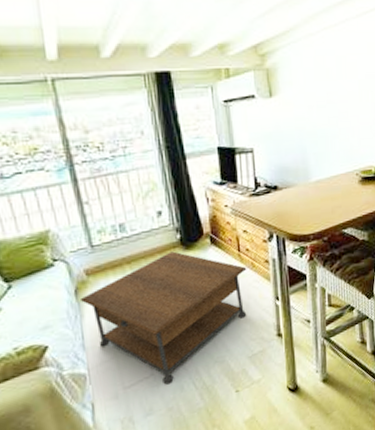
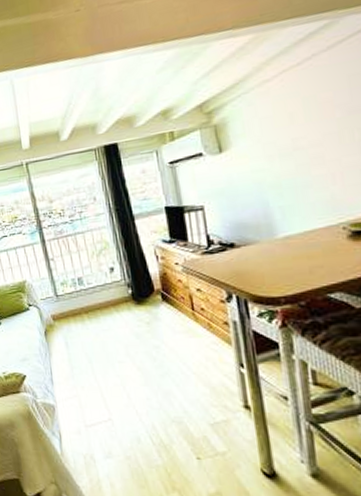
coffee table: present [81,251,247,385] -> none [49,305,206,433]

